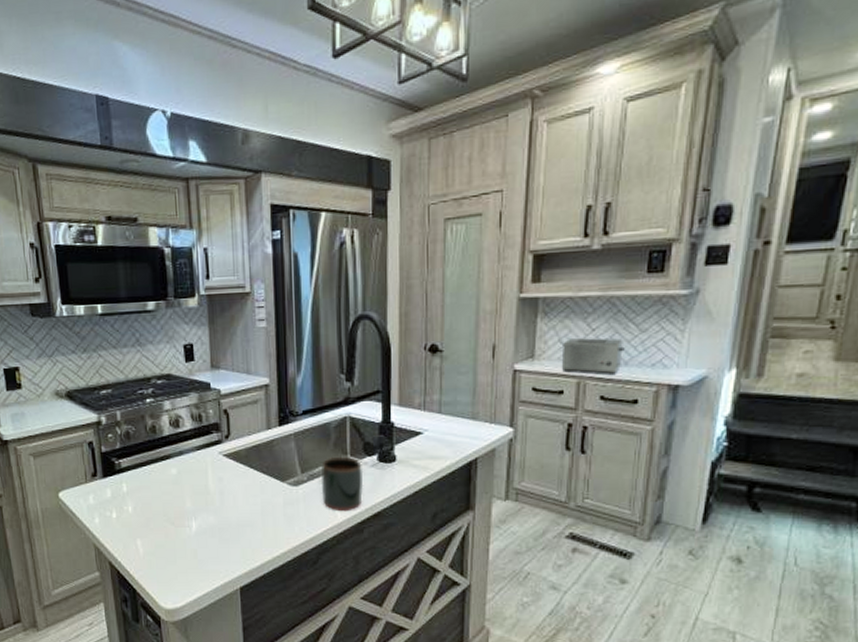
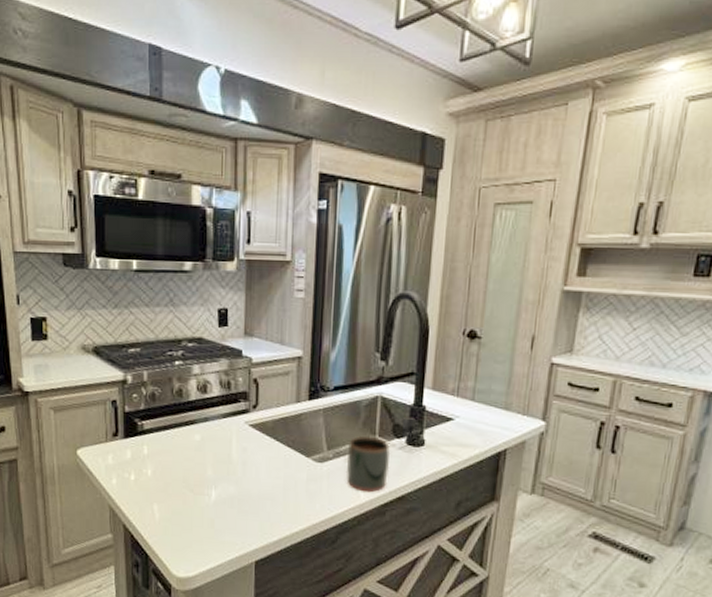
toaster: present [561,337,625,376] -> none [598,335,664,377]

